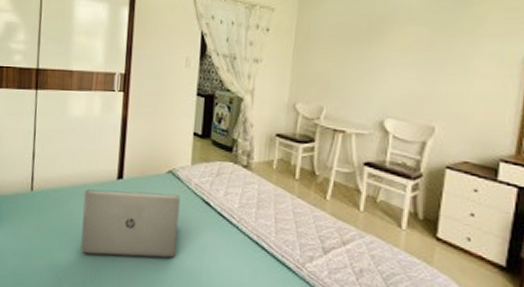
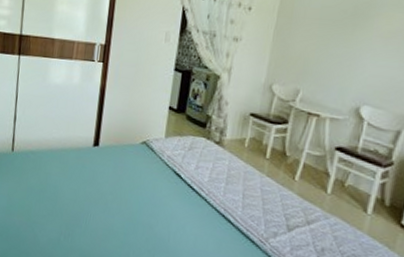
laptop: present [80,189,180,259] -> none [56,153,153,224]

